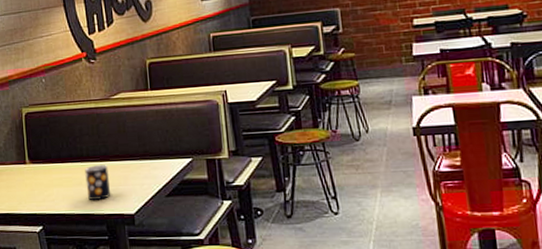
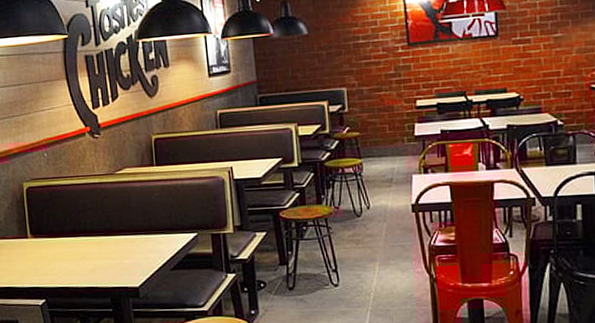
mug: present [85,165,111,200] -> none [88,239,116,274]

